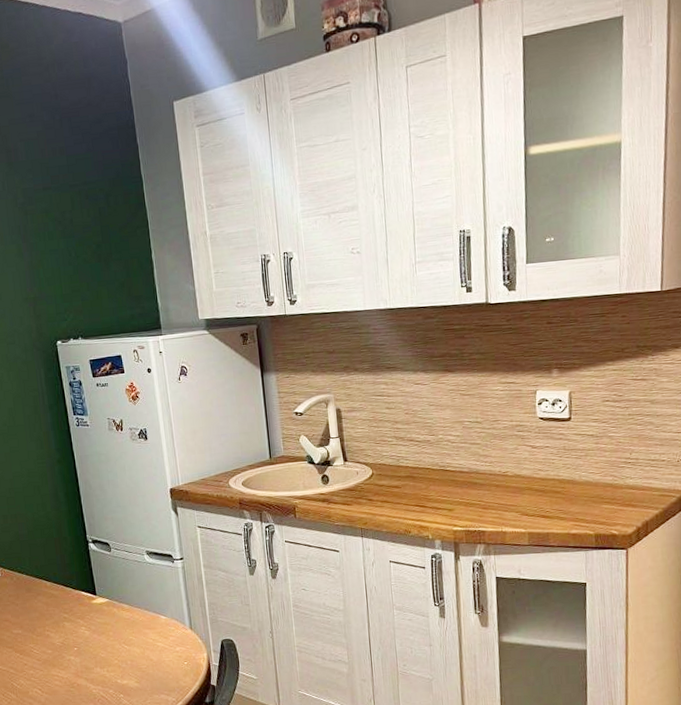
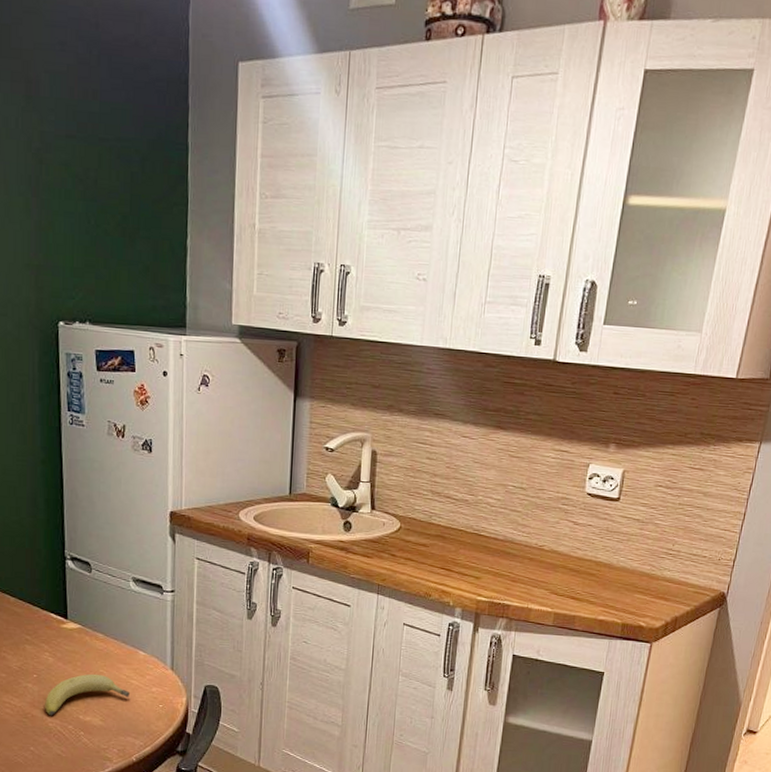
fruit: none [87,641,158,683] -> present [45,673,129,716]

